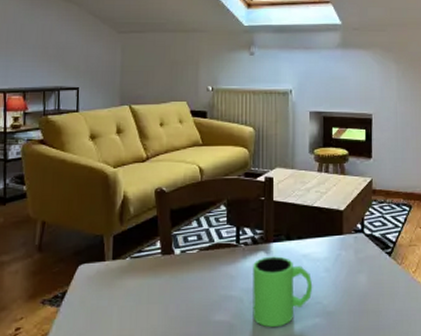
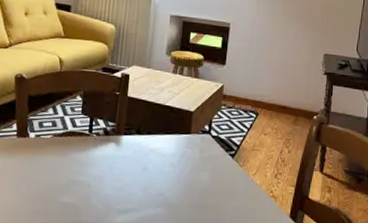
mug: present [253,256,313,328] -> none [98,147,158,214]

